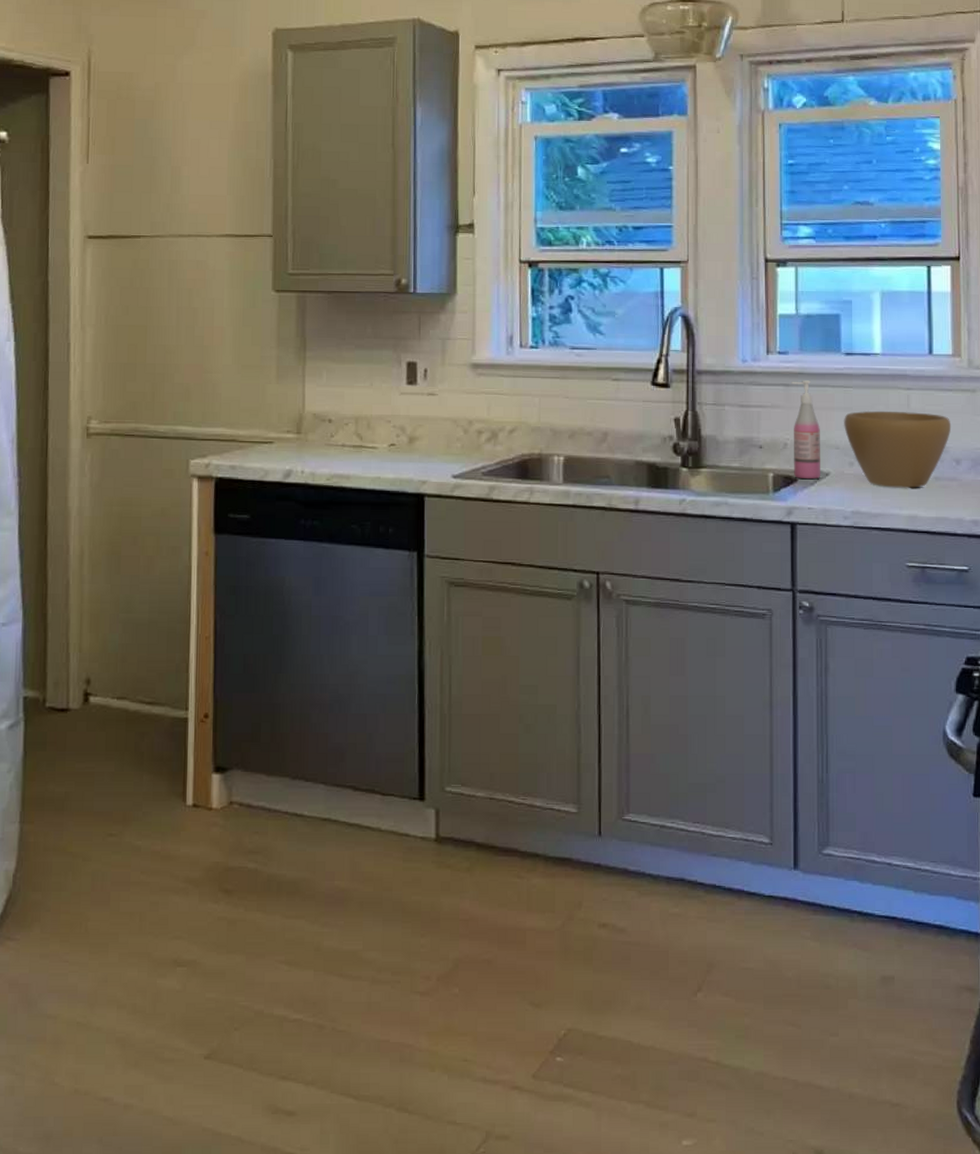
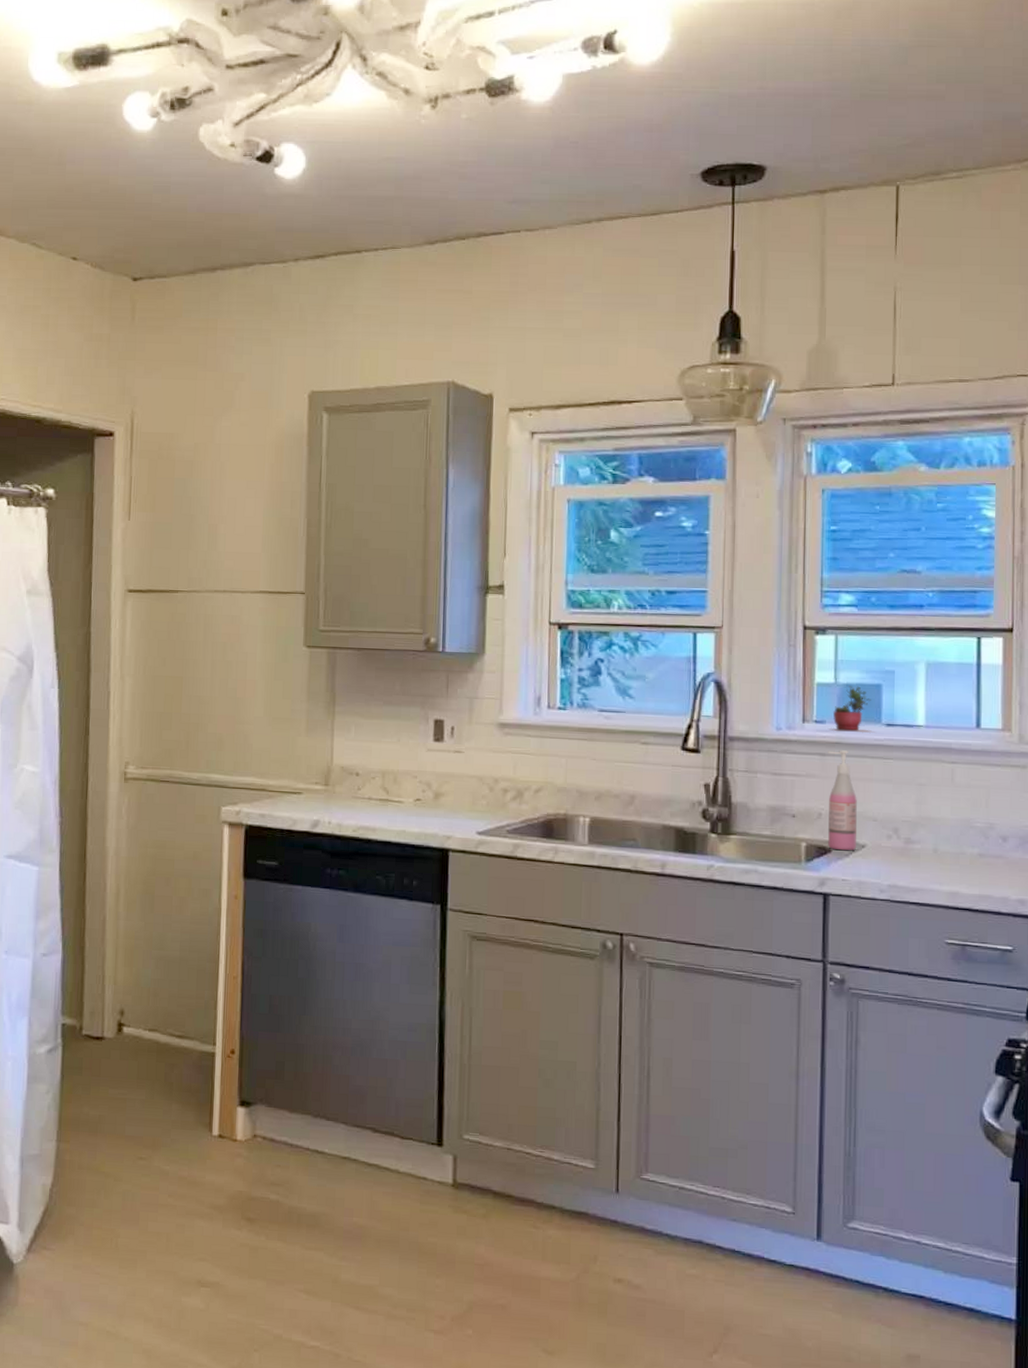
succulent plant: none [791,316,836,363] -> present [828,686,875,734]
bowl: present [844,410,952,488] -> none [882,783,999,864]

